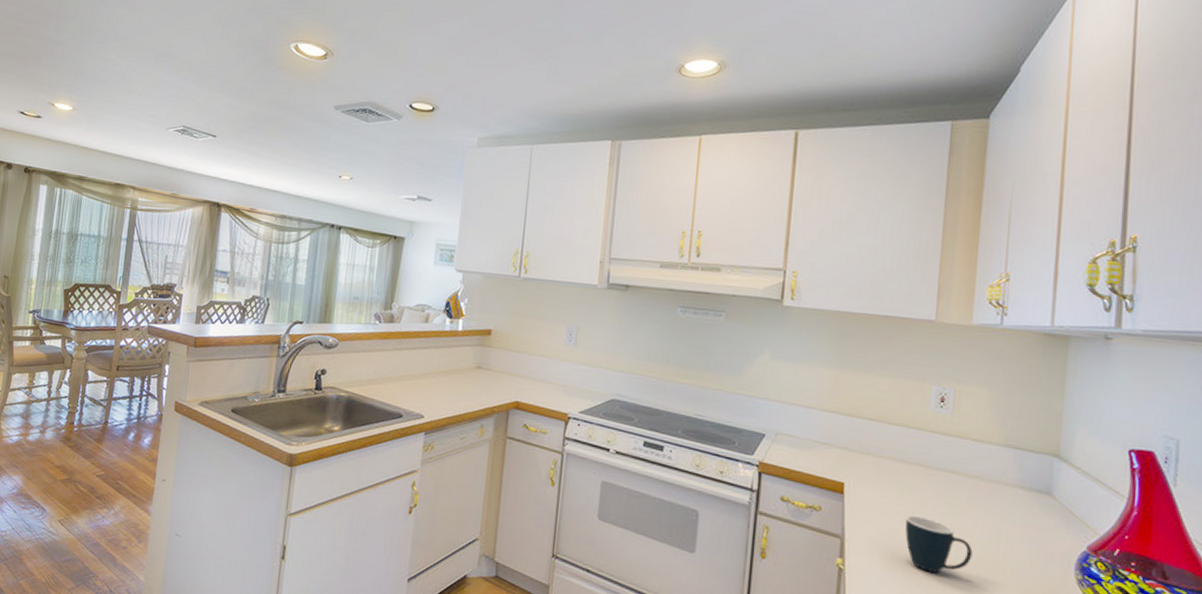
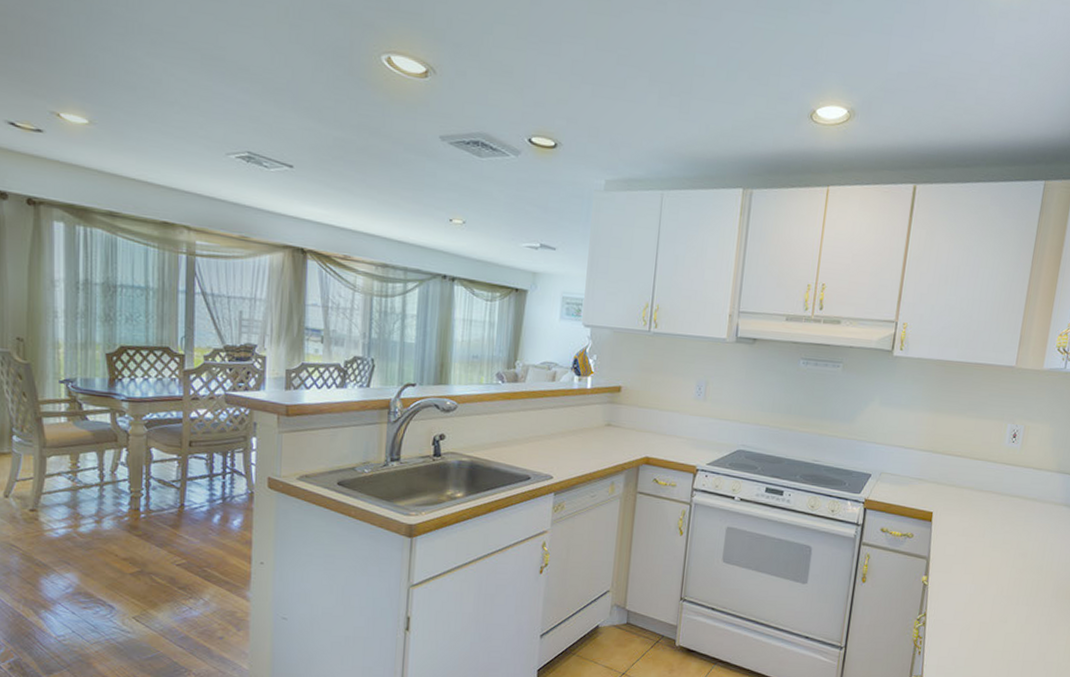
mug: present [905,515,973,573] -> none [976,535,1026,580]

